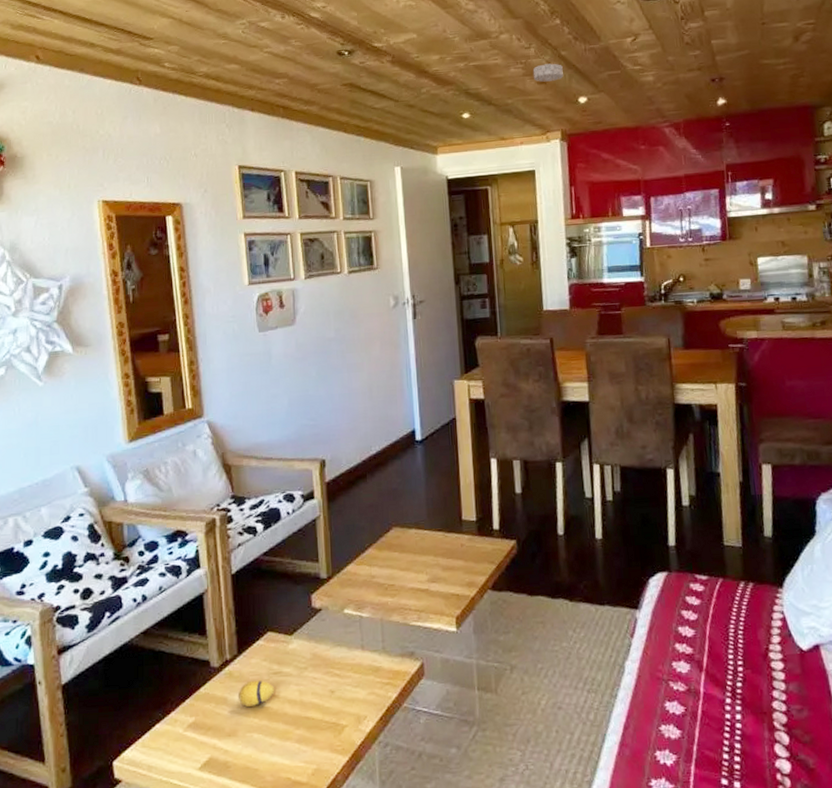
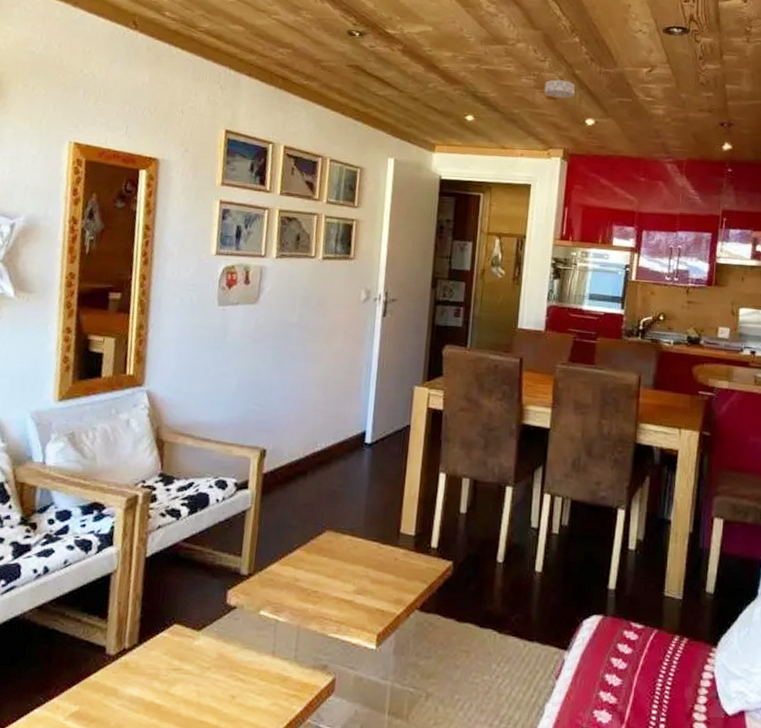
decorative egg: present [237,680,274,707] -> none [129,674,171,702]

